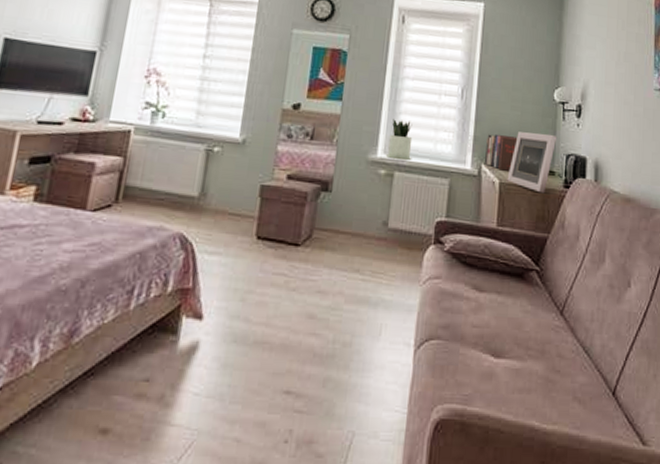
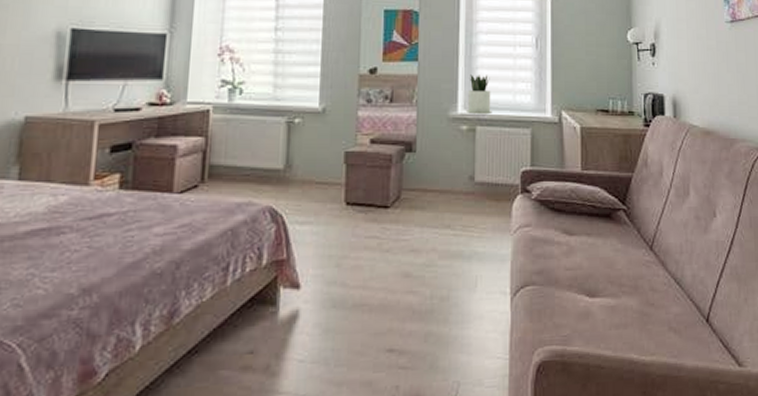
books: present [485,133,518,171] -> none [564,79,595,115]
picture frame: present [507,132,558,194] -> none [588,75,634,134]

